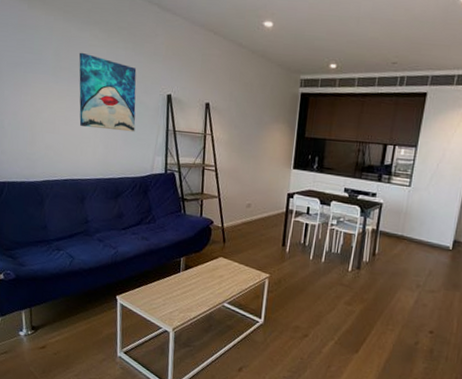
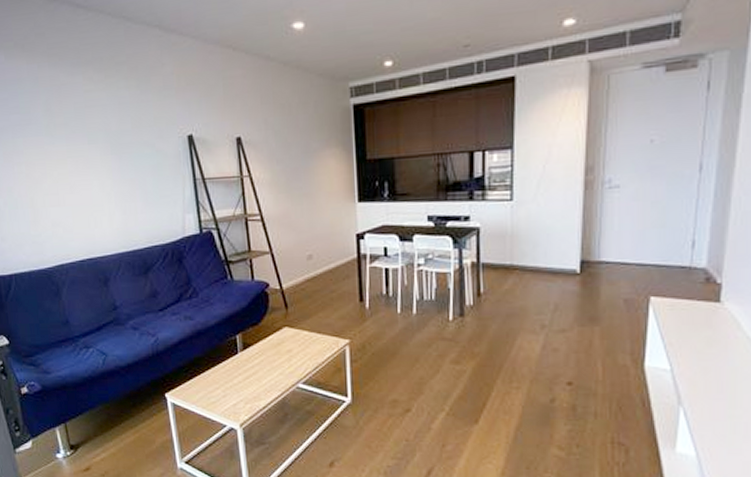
wall art: present [79,52,137,132] -> none [73,101,156,192]

